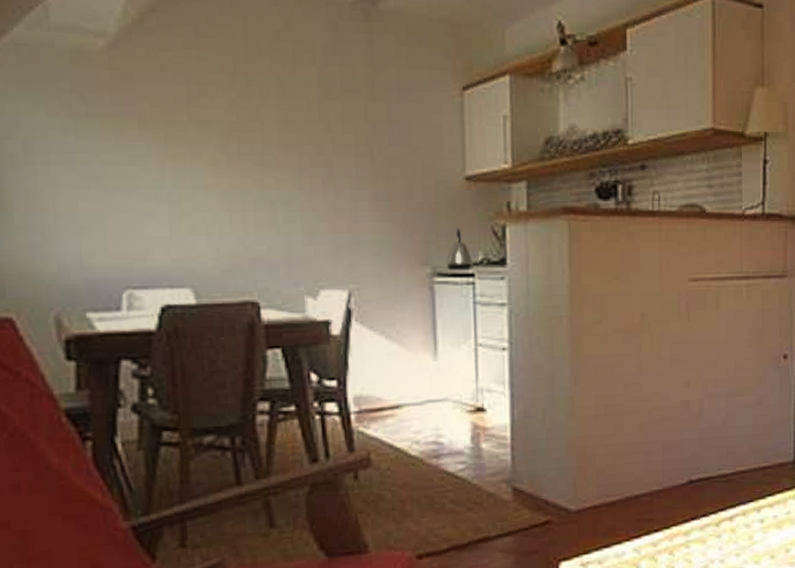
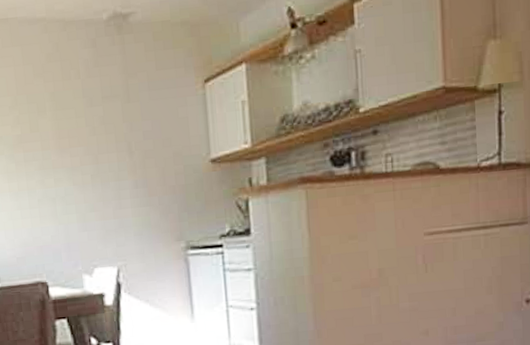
kettle: present [446,228,473,271] -> none [197,205,221,244]

